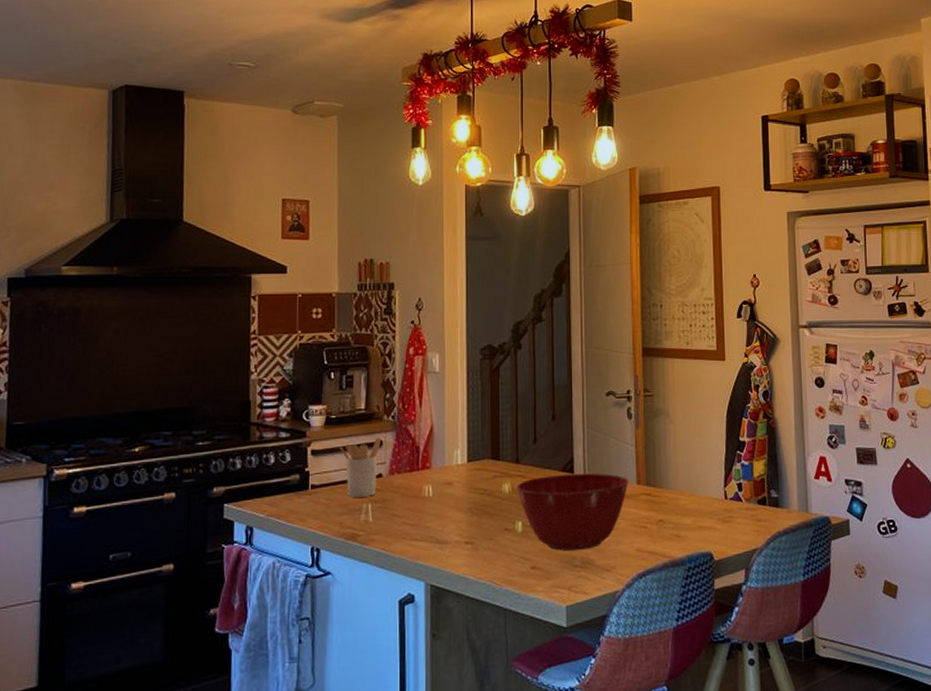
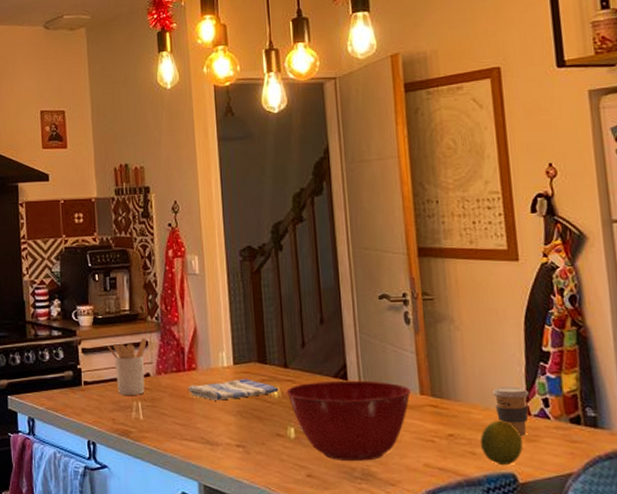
dish towel: none [420,476,510,499] -> present [188,379,279,401]
fruit: none [684,504,719,546] -> present [480,420,523,466]
coffee cup: none [697,473,727,518] -> present [492,386,530,436]

